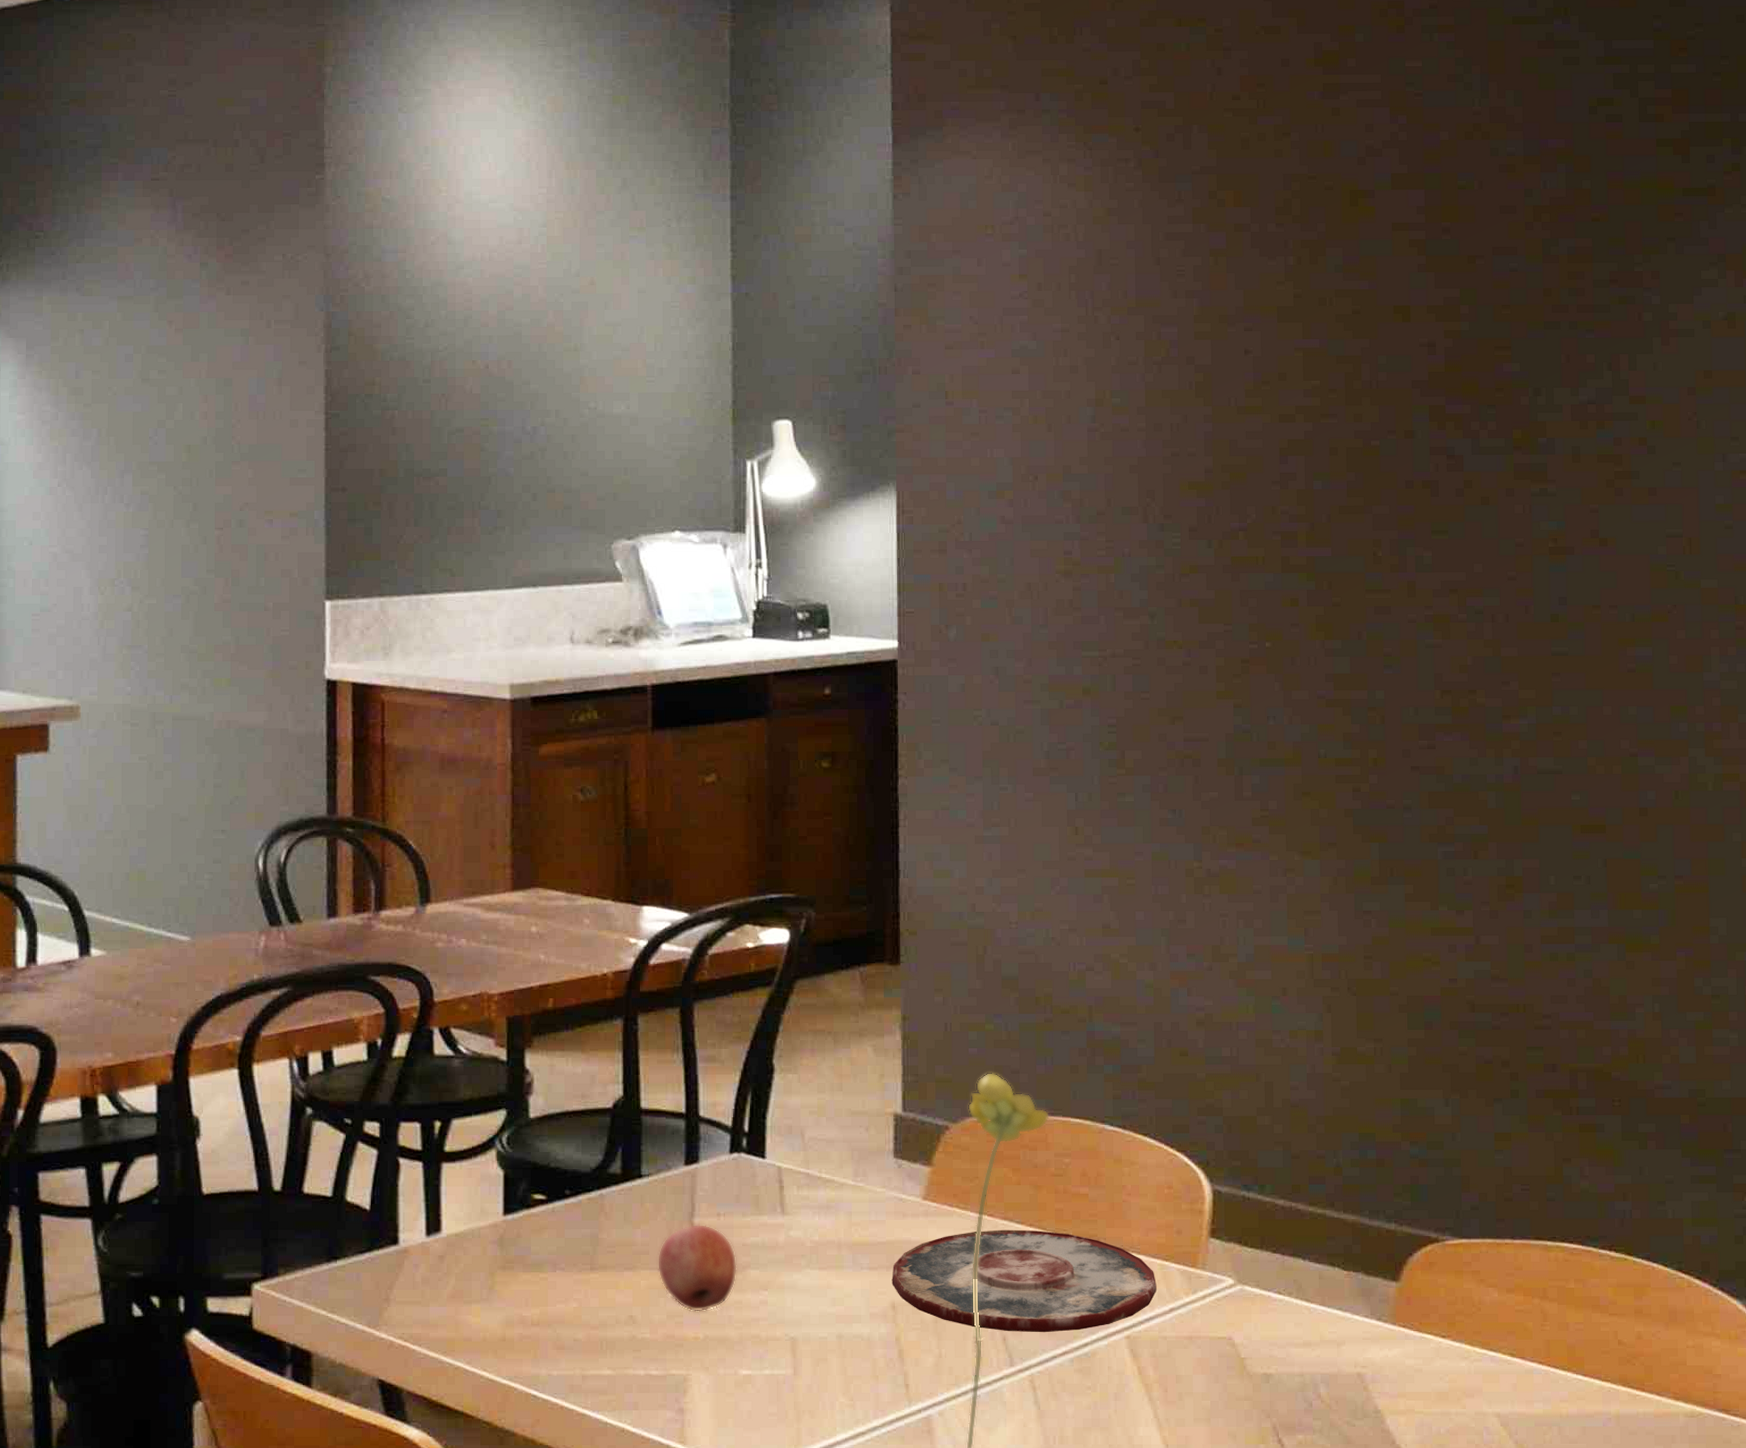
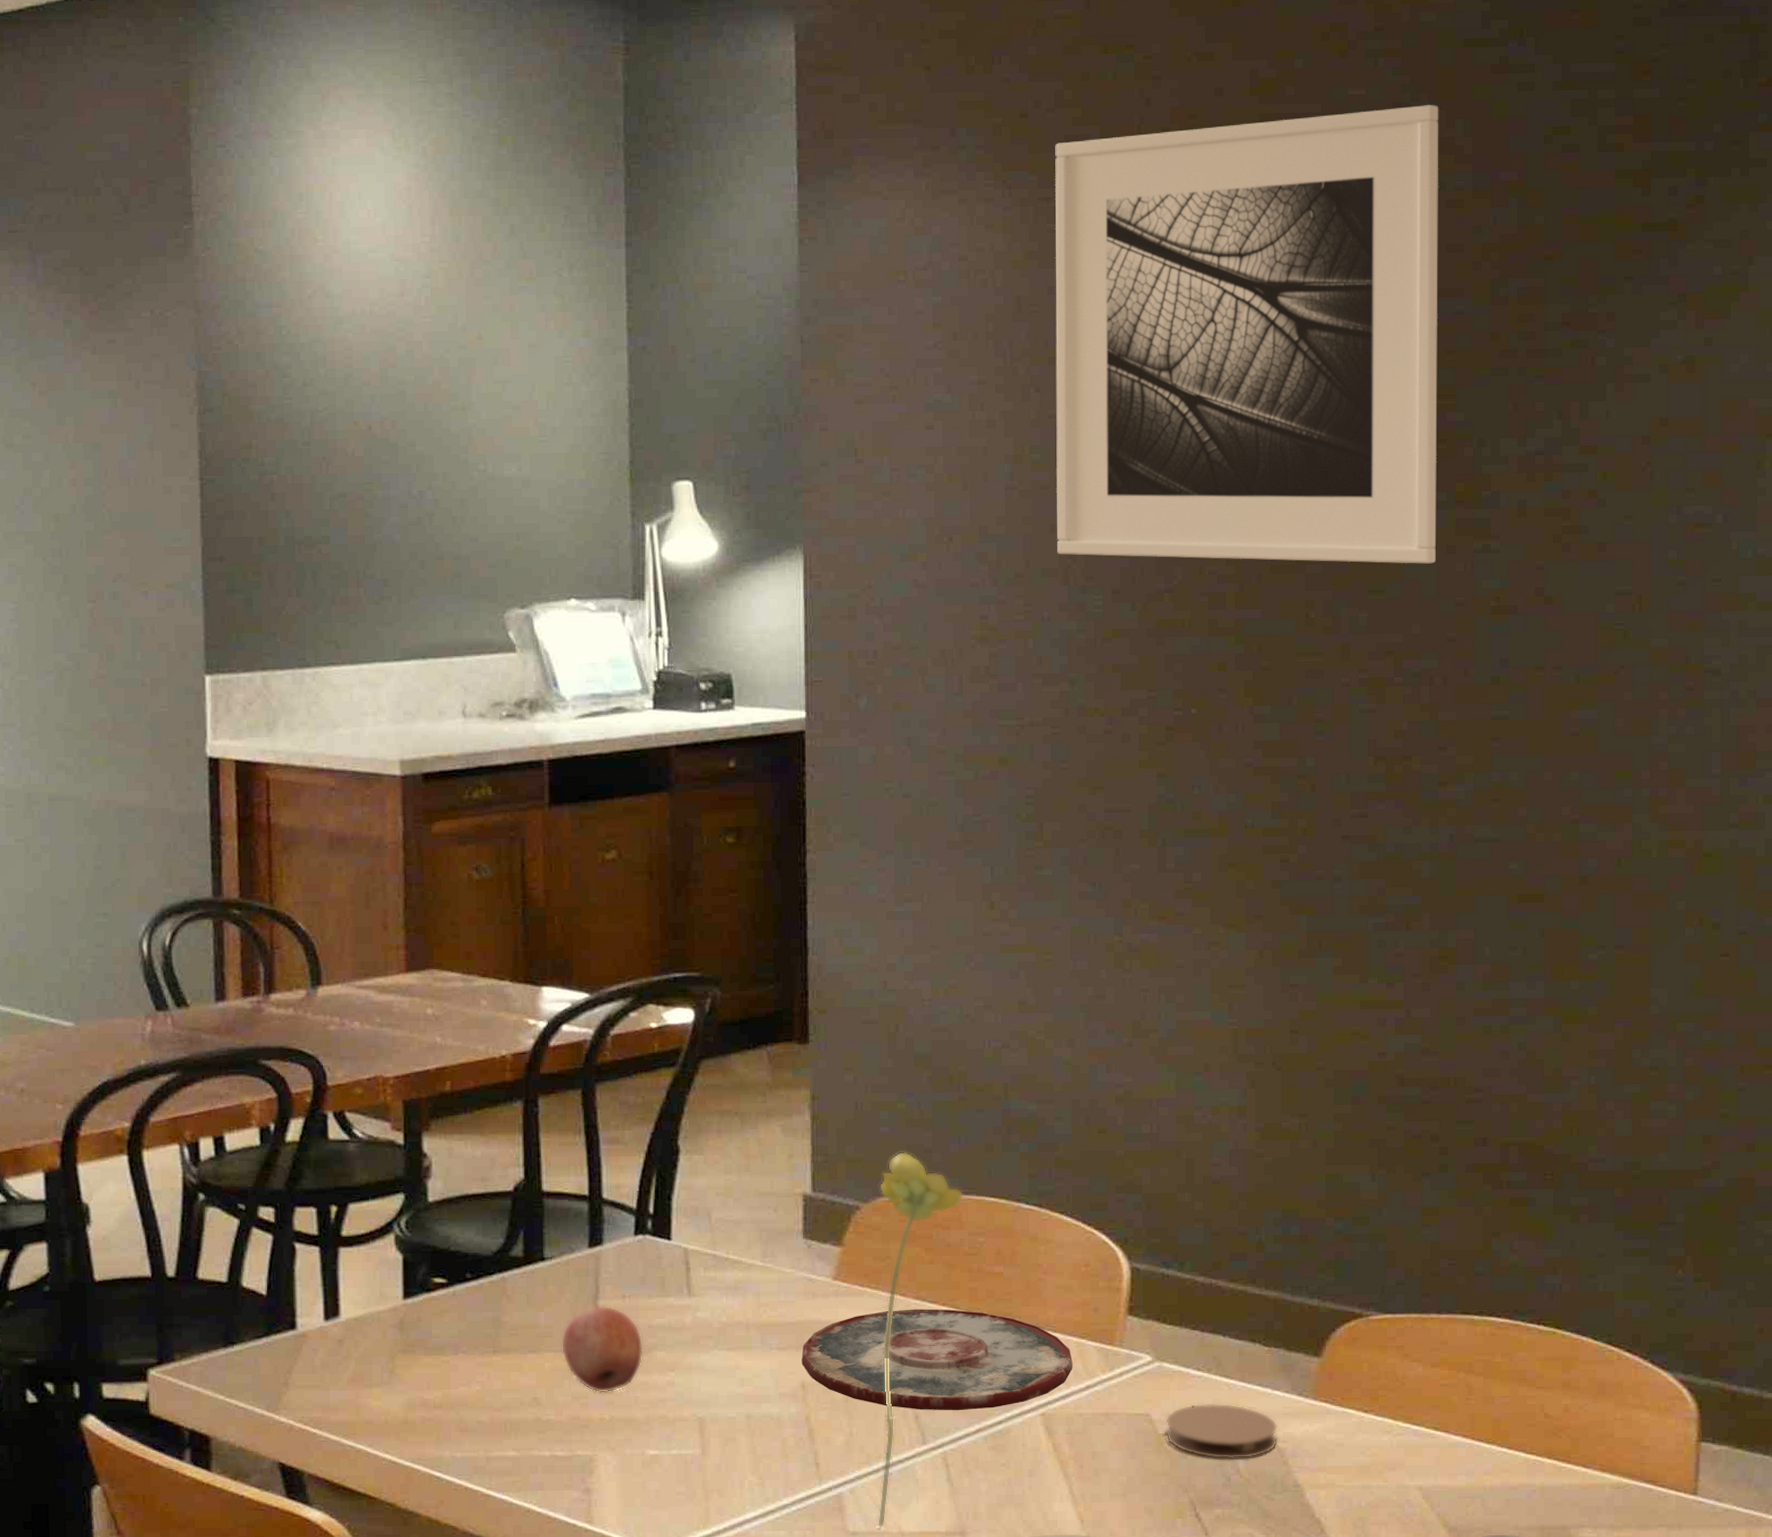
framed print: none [1133,76,1496,506] -> present [1055,104,1439,564]
coaster: none [1248,1327,1359,1384] -> present [1165,1403,1279,1460]

